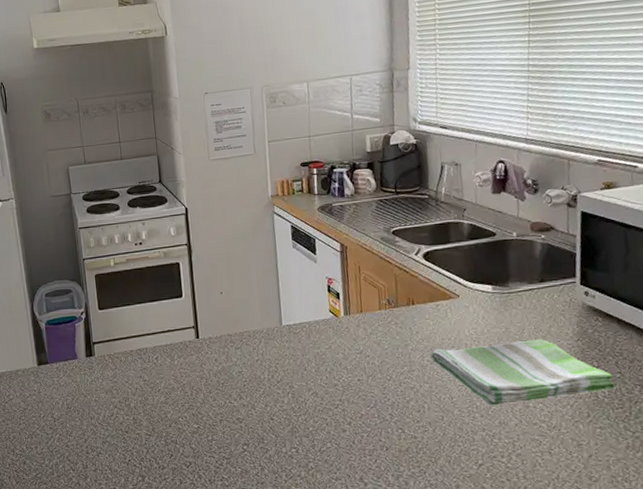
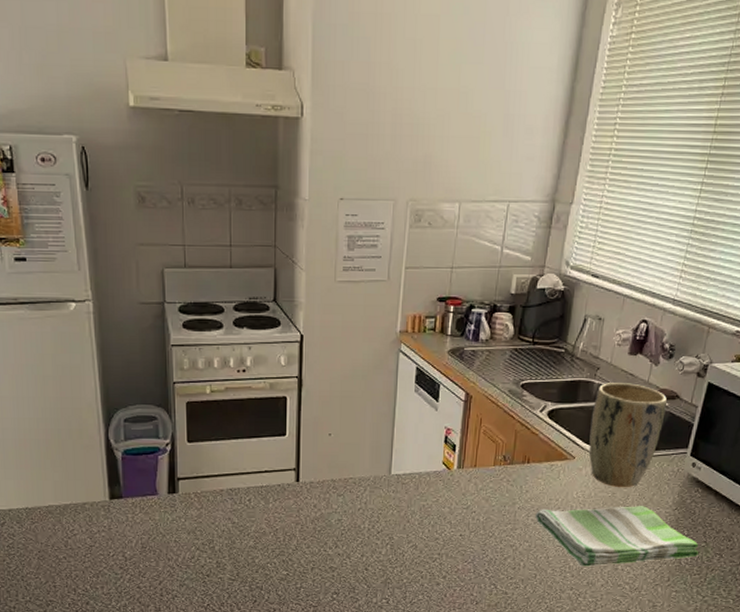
plant pot: none [467,220,544,323] -> present [588,383,667,488]

